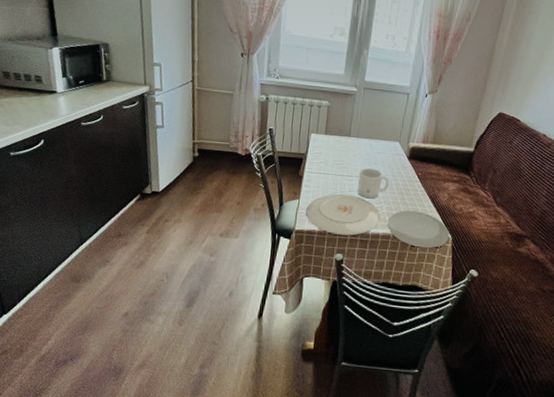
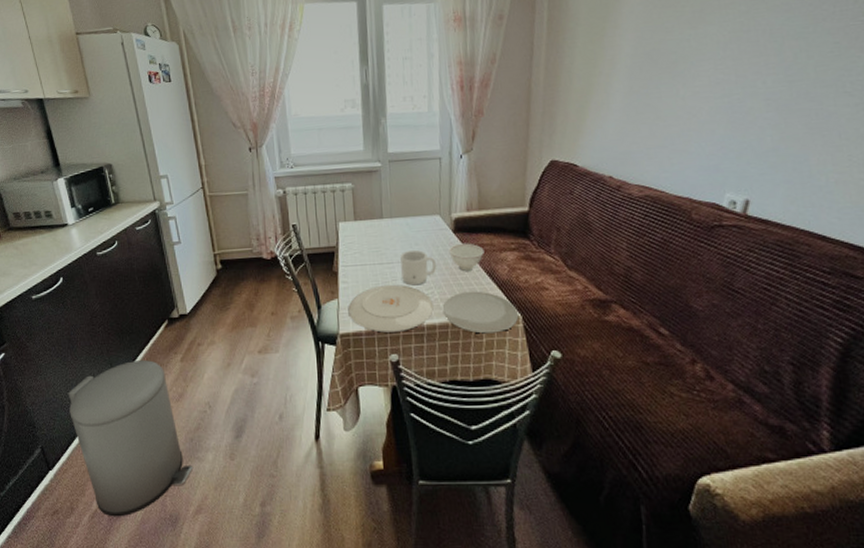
pedal bin: none [32,226,144,363] -> present [68,360,194,517]
bowl: none [401,169,431,194] -> present [449,243,484,272]

